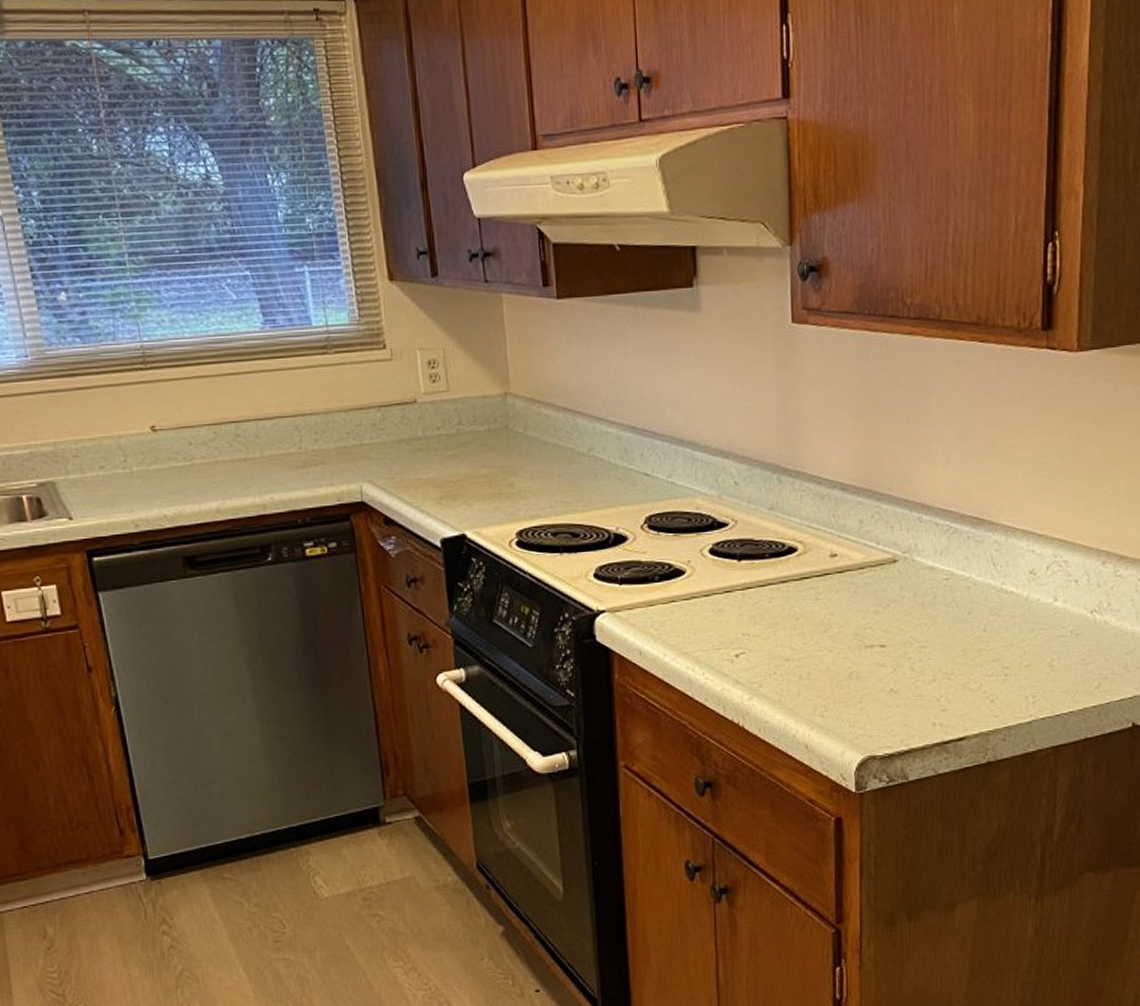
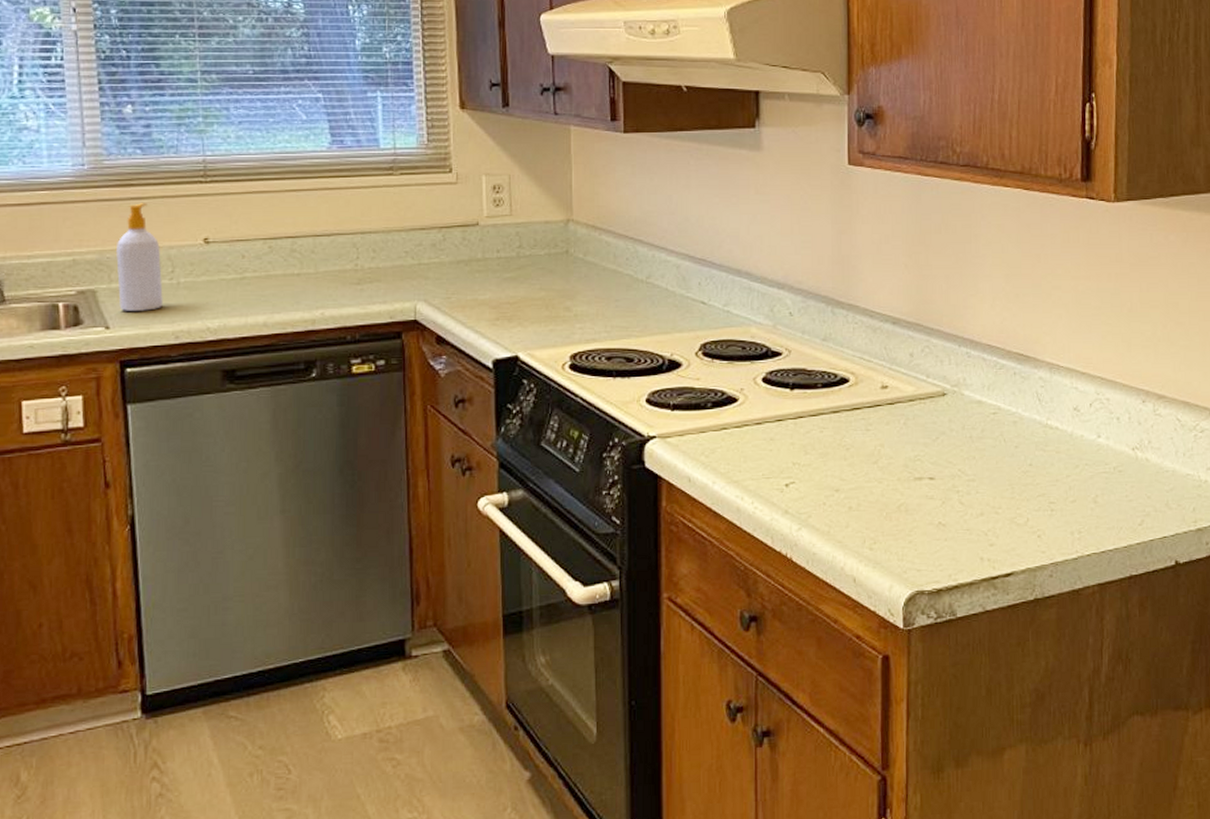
soap bottle: none [68,393,120,502] -> present [115,203,163,311]

